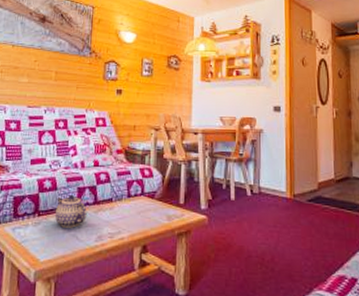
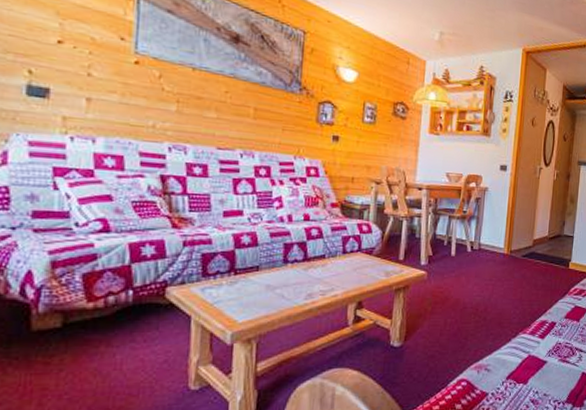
teapot: present [54,194,87,228] -> none [255,250,295,286]

